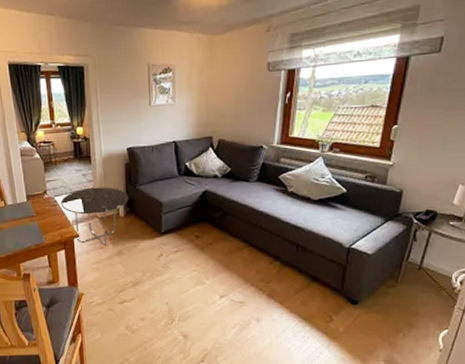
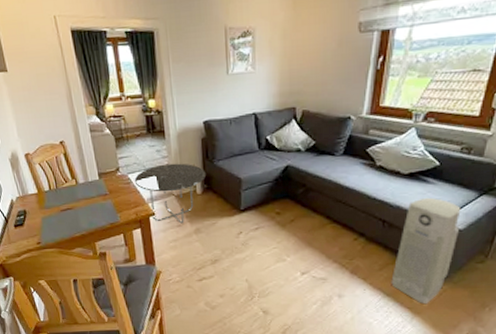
air purifier: none [307,222,369,328] -> present [391,197,461,303]

